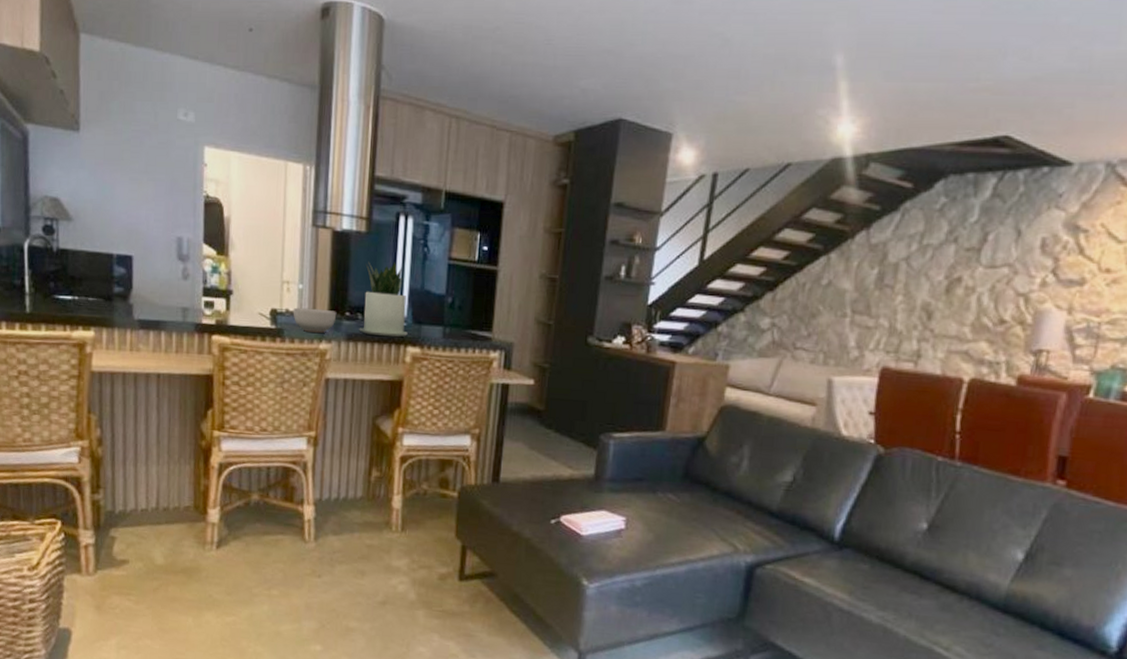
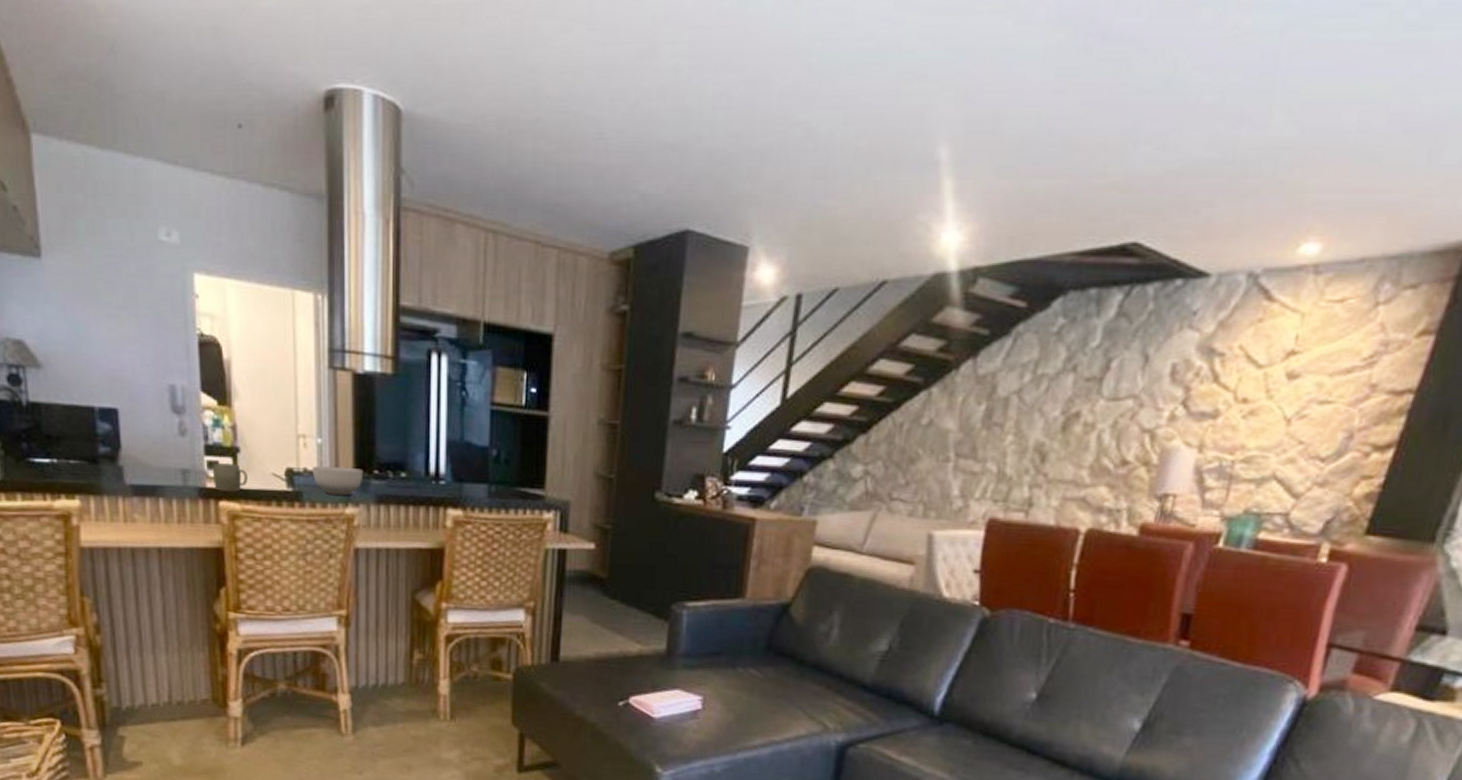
mug: none [208,303,238,328] -> present [212,463,248,492]
planter: present [359,262,408,338] -> none [390,409,447,499]

